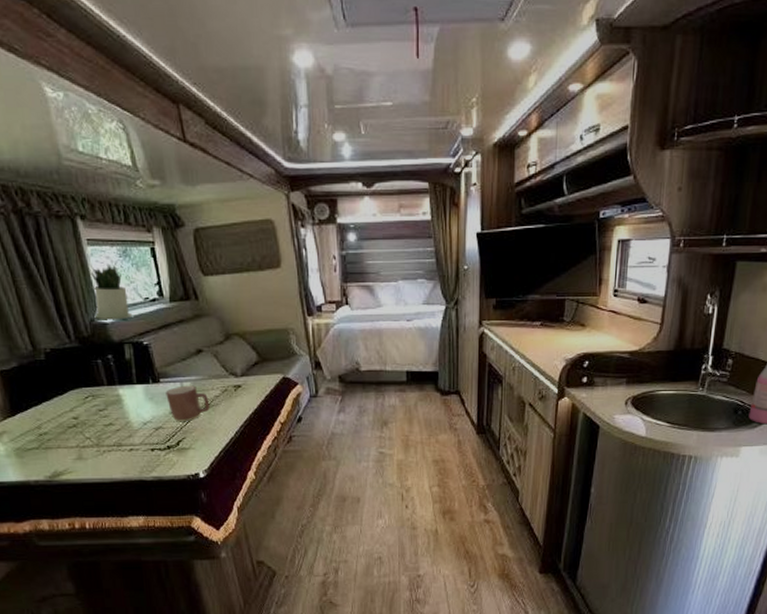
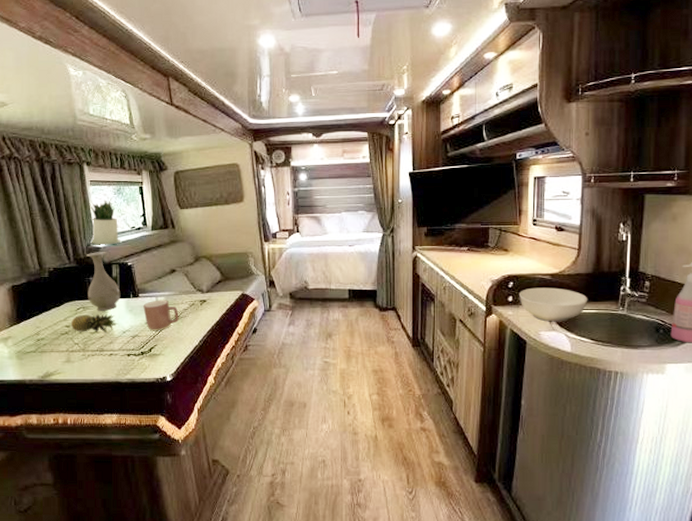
fruit: none [79,402,136,426] -> present [71,313,118,333]
vase: none [90,329,138,399] -> present [86,252,121,311]
bowl: none [594,367,667,405] -> present [518,287,588,322]

